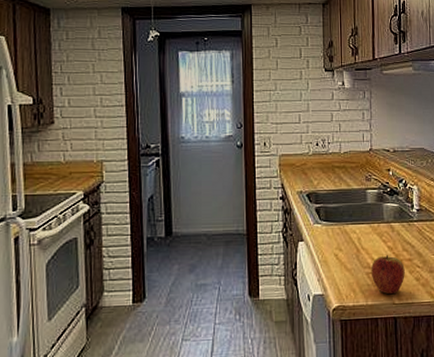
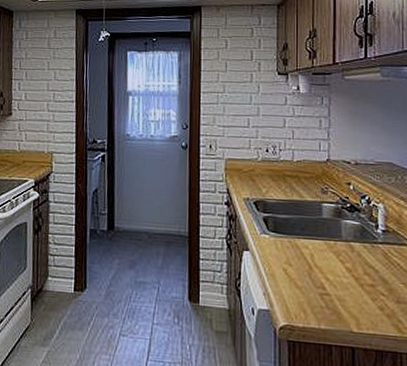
apple: present [370,255,405,295] -> none [324,277,366,322]

